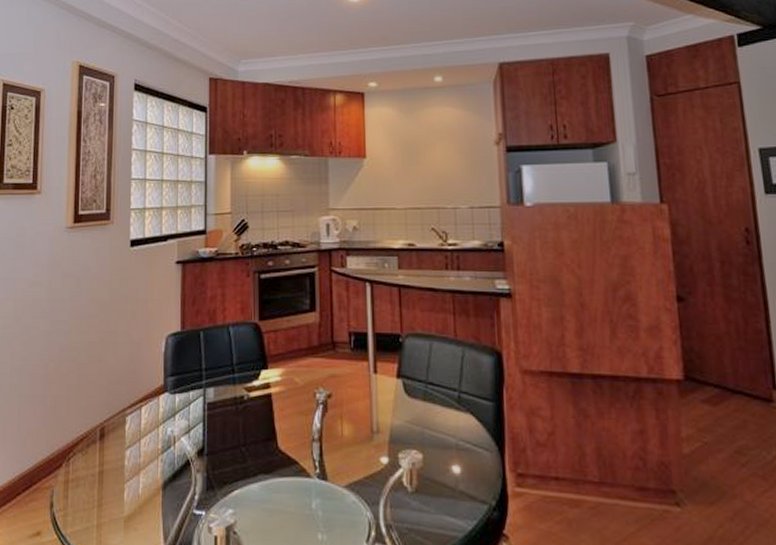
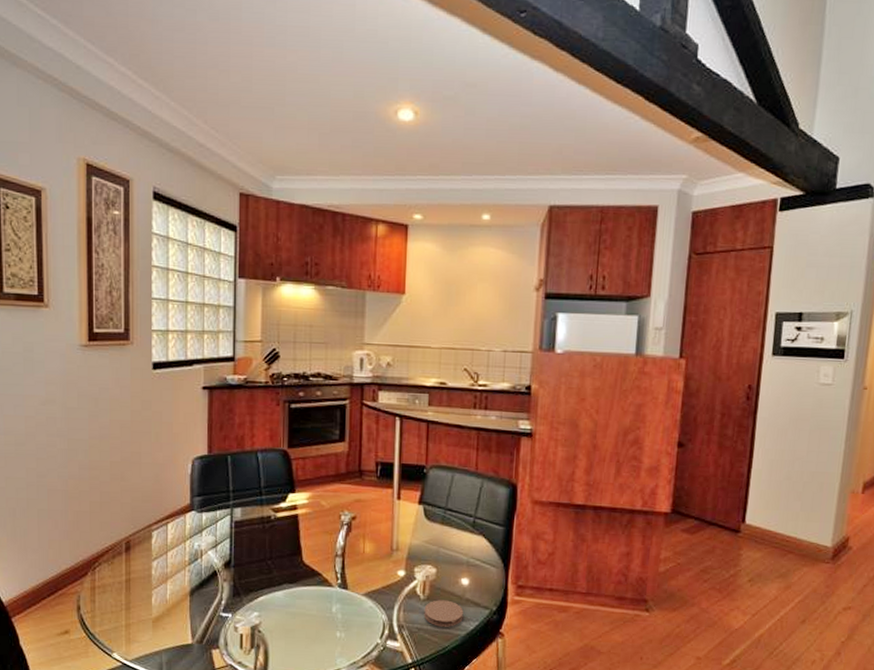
coaster: none [413,492,459,527] -> present [424,600,464,627]

